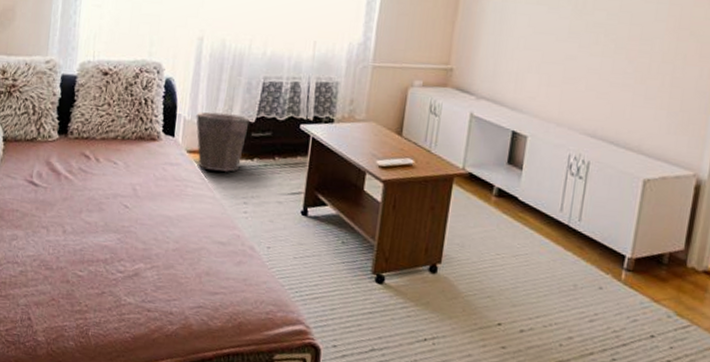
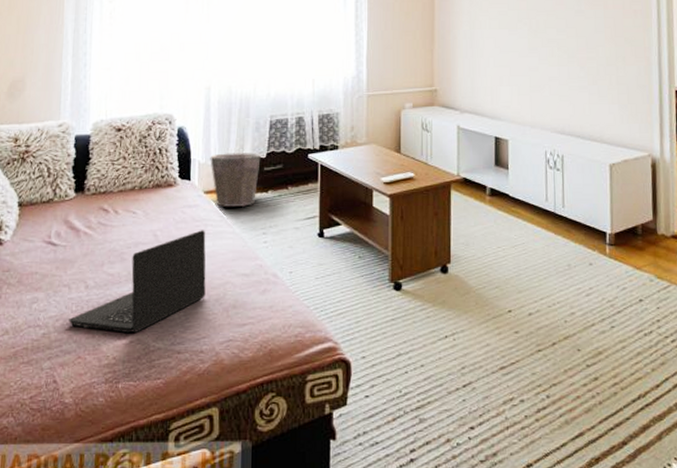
laptop: none [45,190,185,284] -> present [69,230,206,334]

